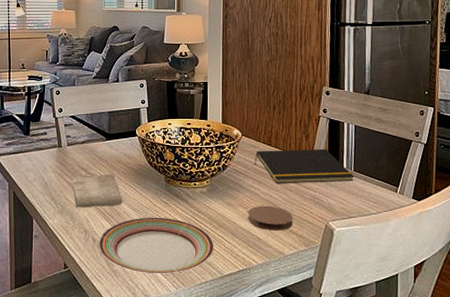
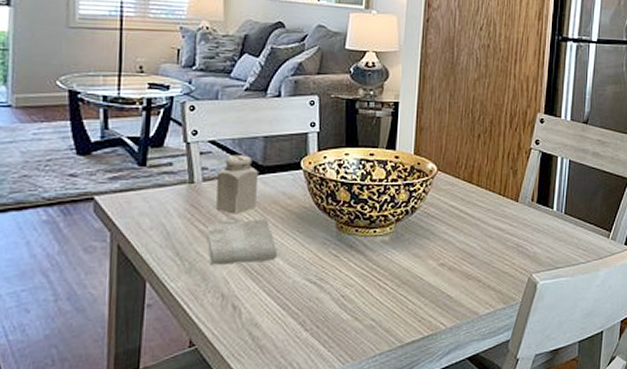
salt shaker: none [78,126,105,170] -> present [216,155,258,214]
plate: present [99,217,214,274] -> none [241,274,395,348]
coaster: present [248,205,293,231] -> none [438,256,492,287]
notepad: present [254,149,355,184] -> none [450,187,565,230]

